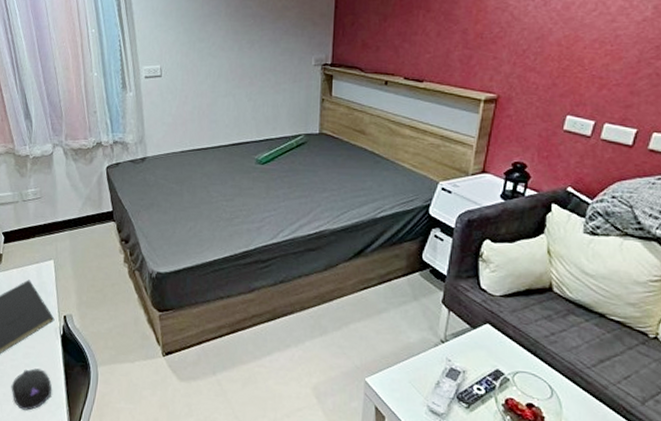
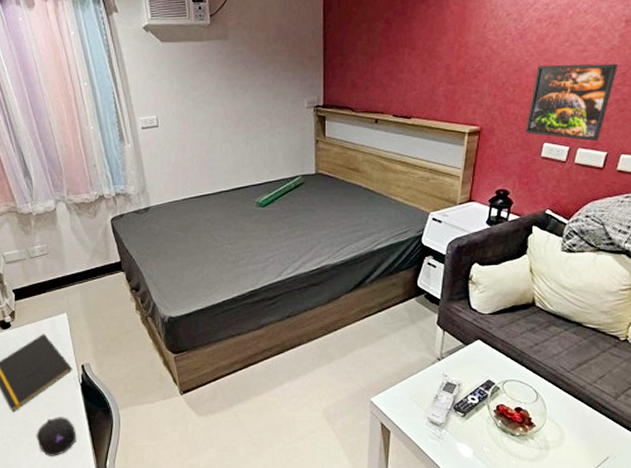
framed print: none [546,34,652,117] -> present [525,63,619,142]

